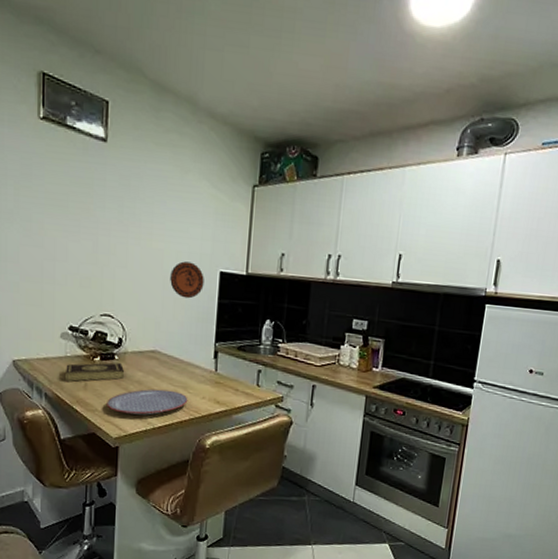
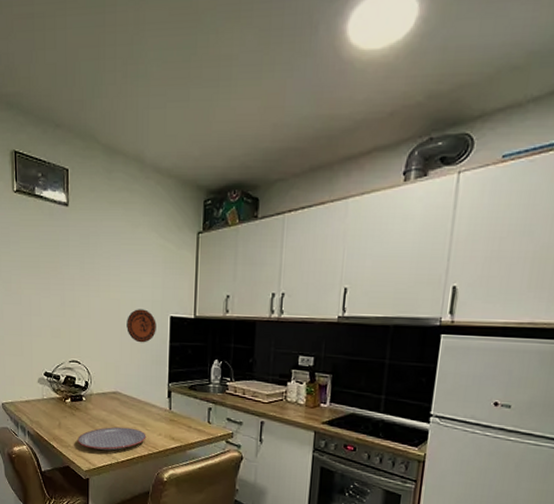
book: present [65,362,125,382] -> none [43,403,92,421]

